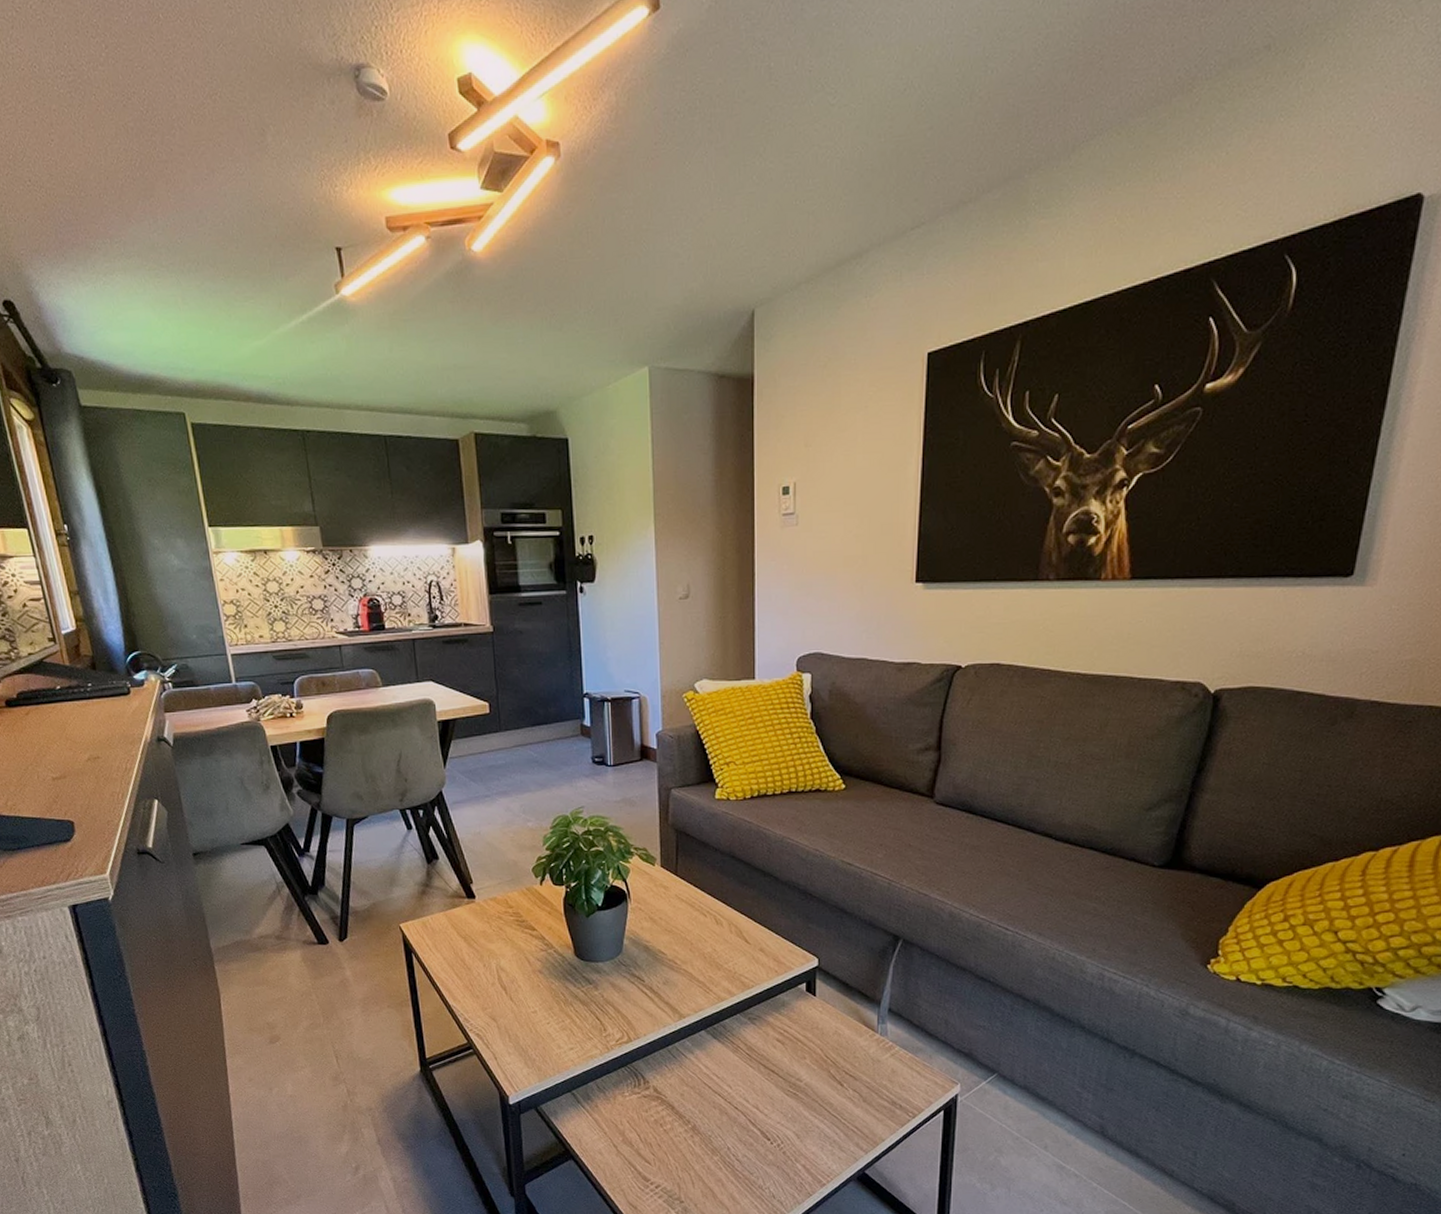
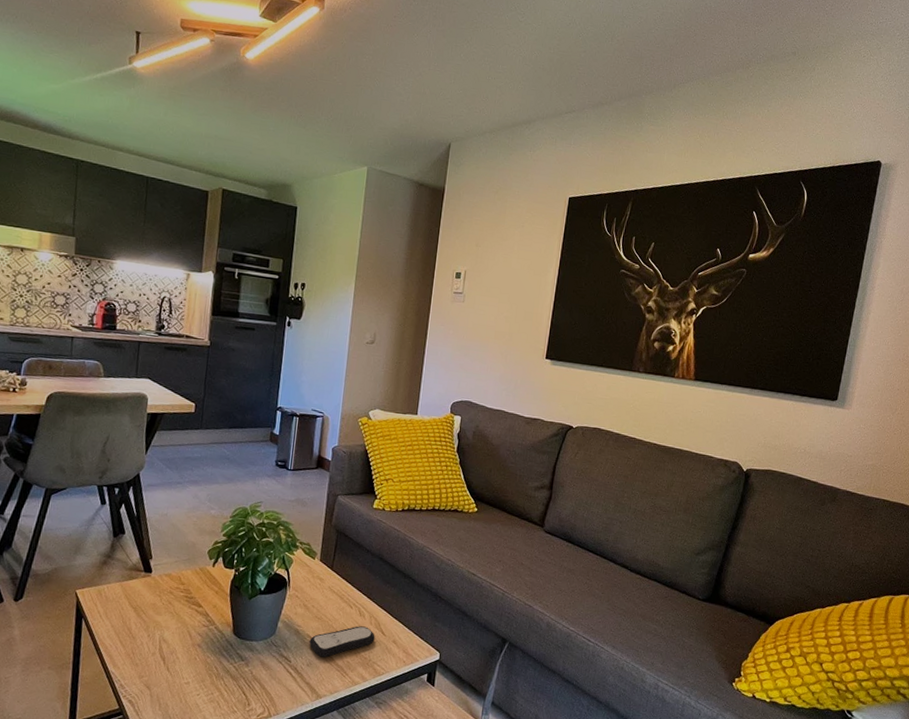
remote control: none [662,936,738,974] -> present [309,626,375,658]

